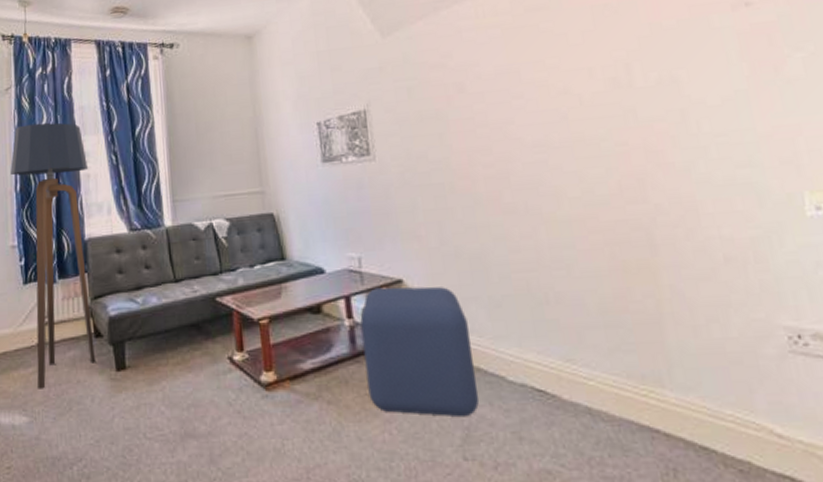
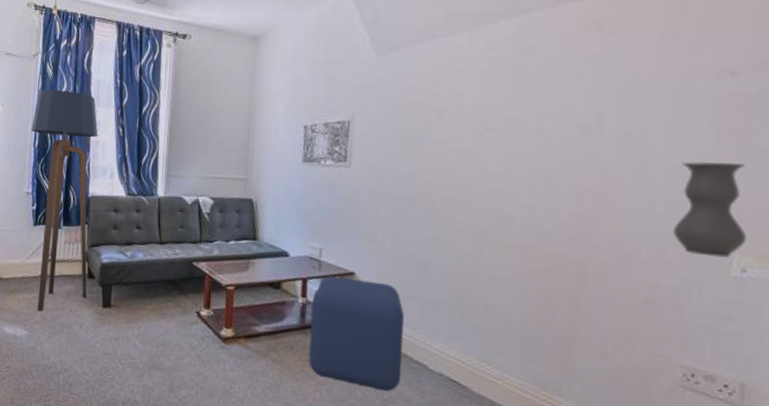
vase: none [723,93,812,199] -> present [672,162,747,258]

